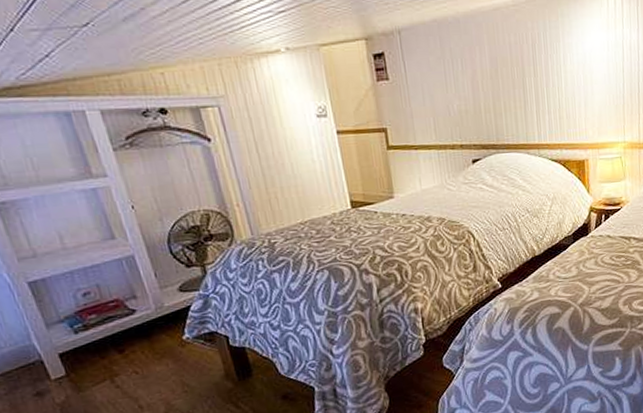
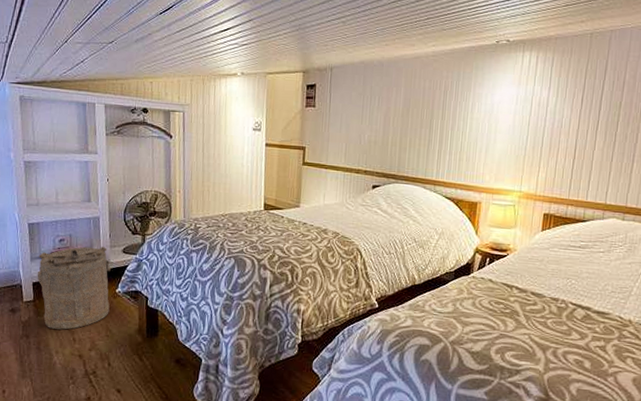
laundry hamper: none [57,290,181,402] -> present [37,246,114,330]

